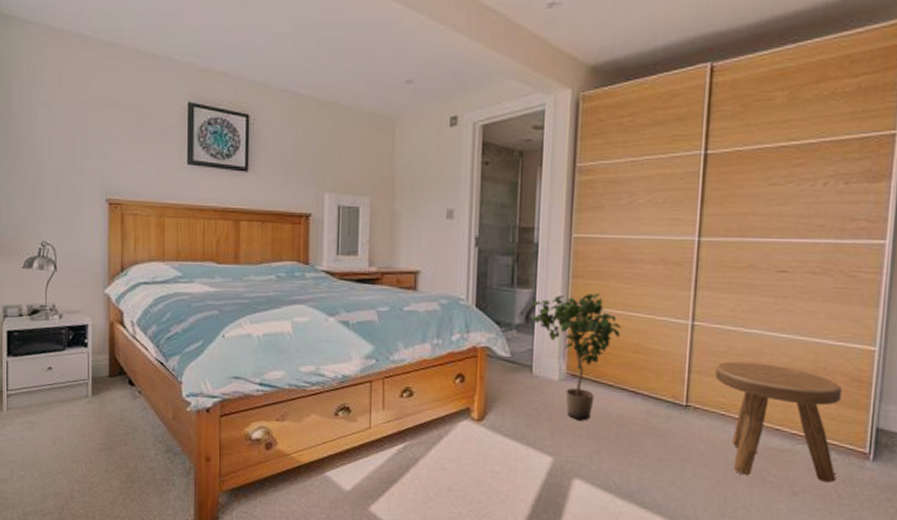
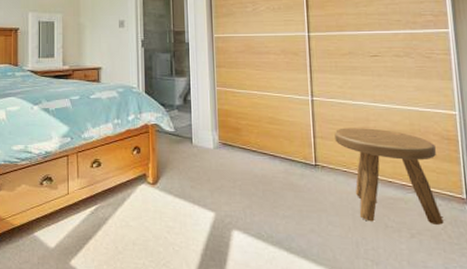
potted plant: present [532,292,621,420] -> none [188,78,258,180]

